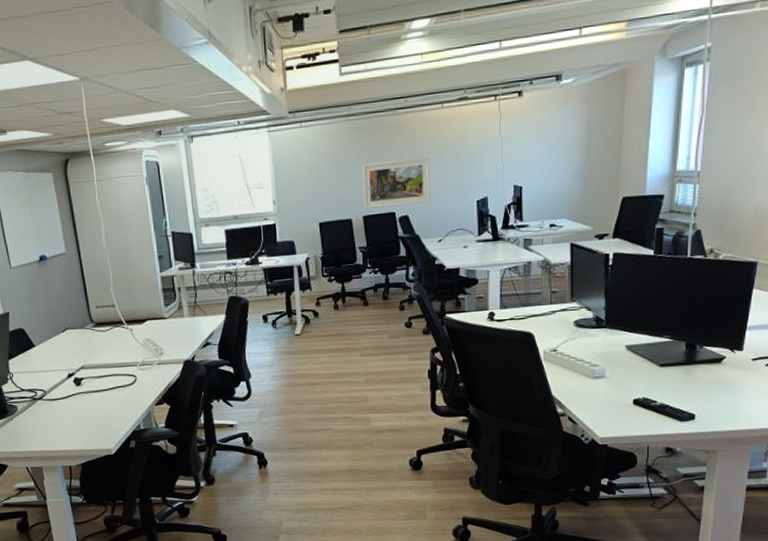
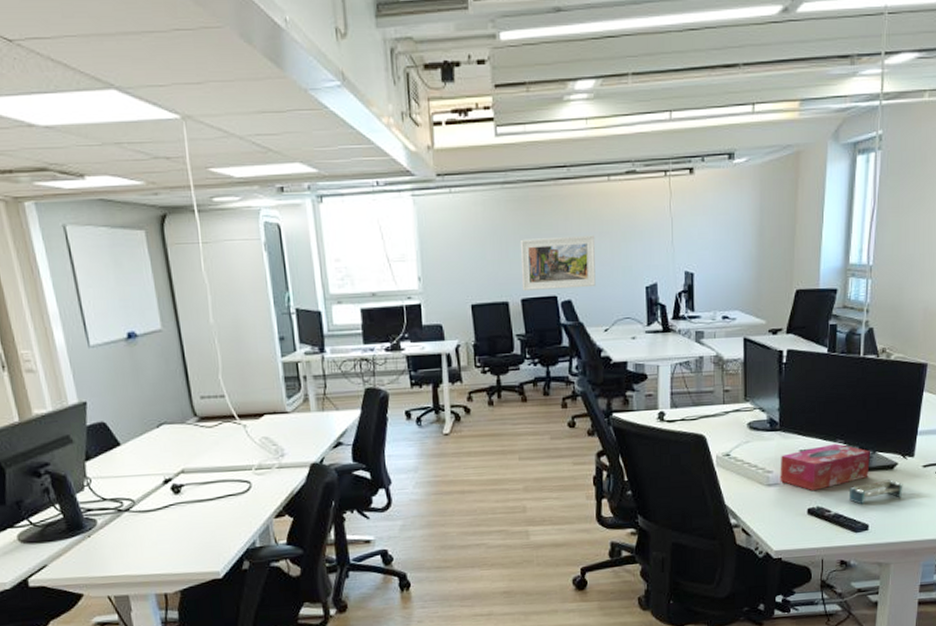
tissue box: none [606,339,697,383] -> present [780,443,870,491]
shelf: none [674,372,731,396] -> present [848,479,903,505]

